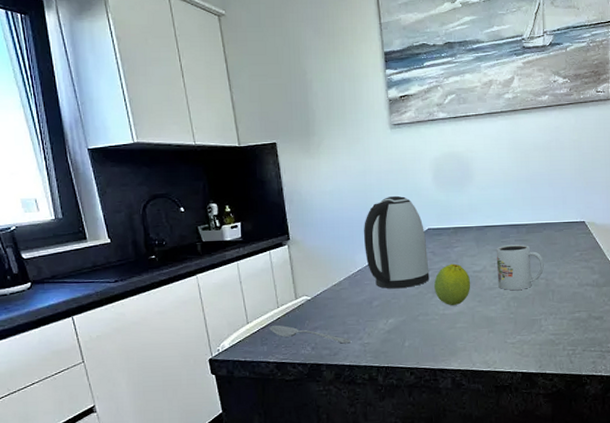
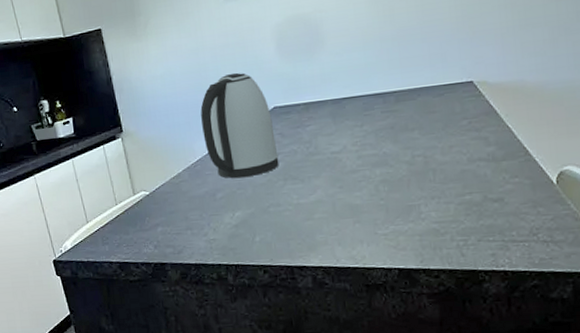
spoon: present [269,325,352,344] -> none [109,223,196,241]
fruit: present [434,263,471,306] -> none [285,145,329,194]
mug: present [496,244,544,291] -> none [357,116,421,173]

